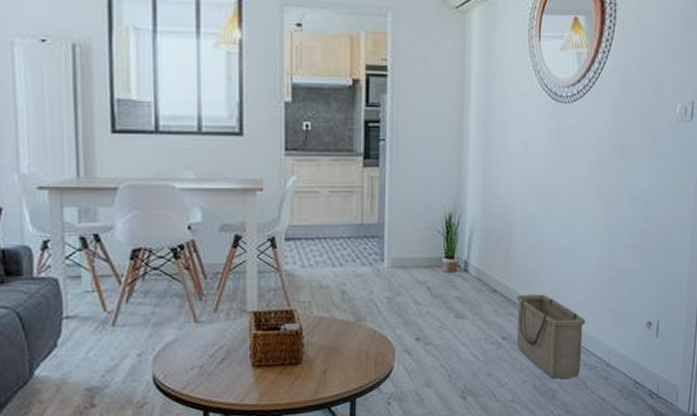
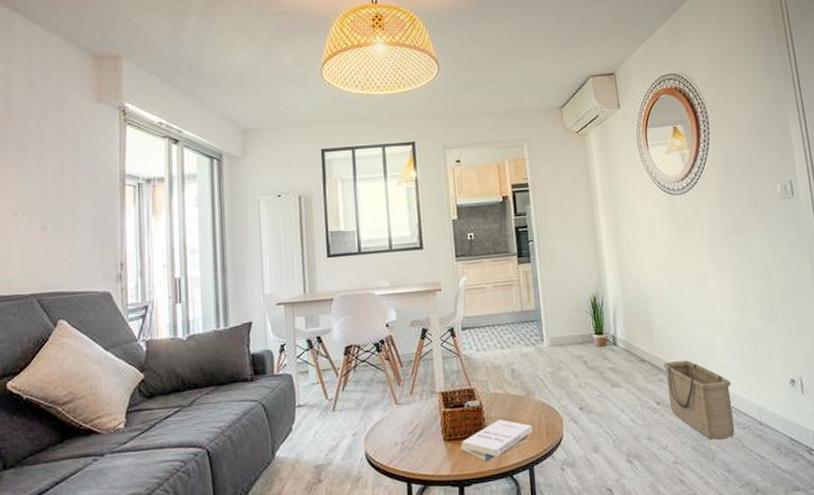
books: none [271,346,359,392] -> present [460,419,533,462]

